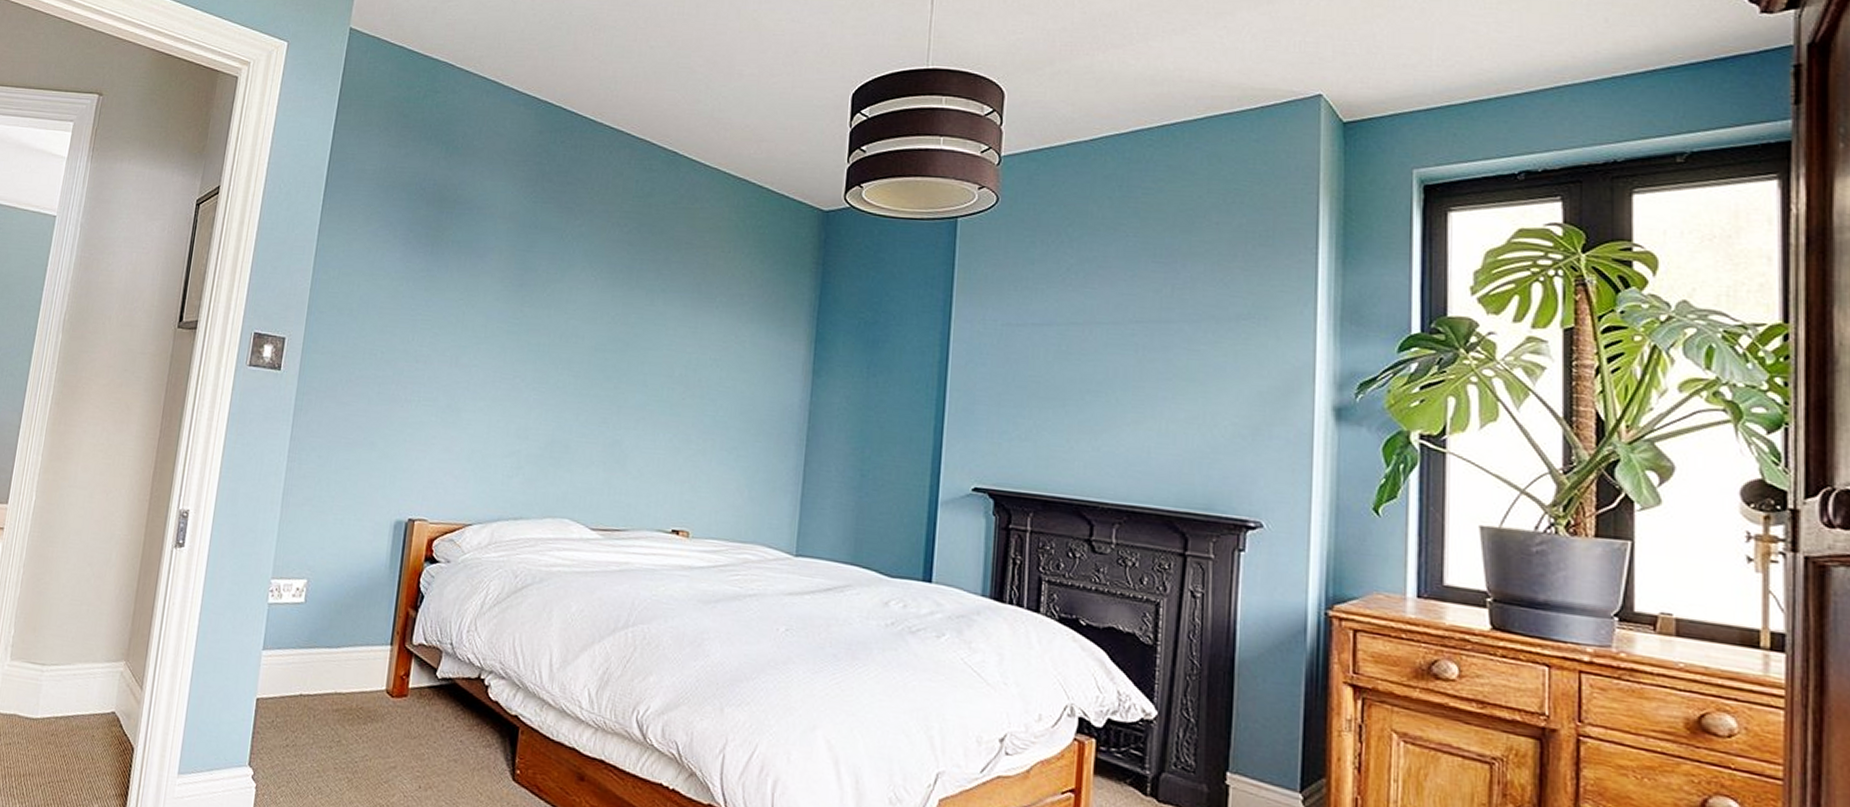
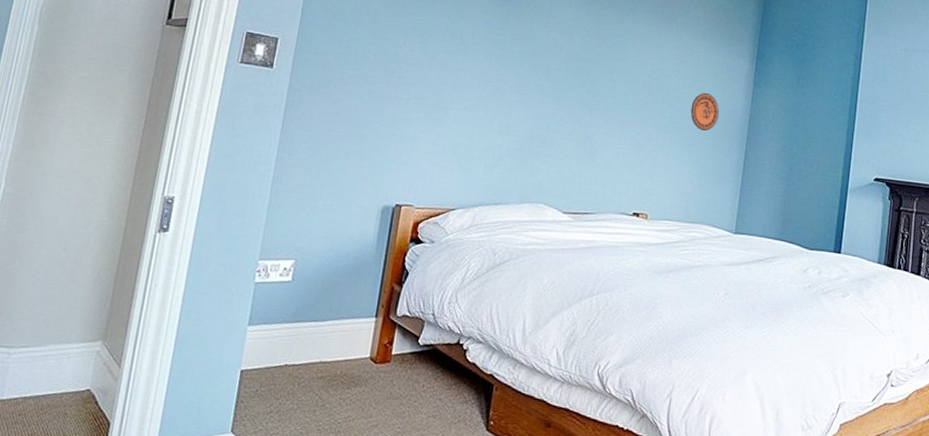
decorative plate: none [736,384,772,432] -> present [690,92,720,132]

